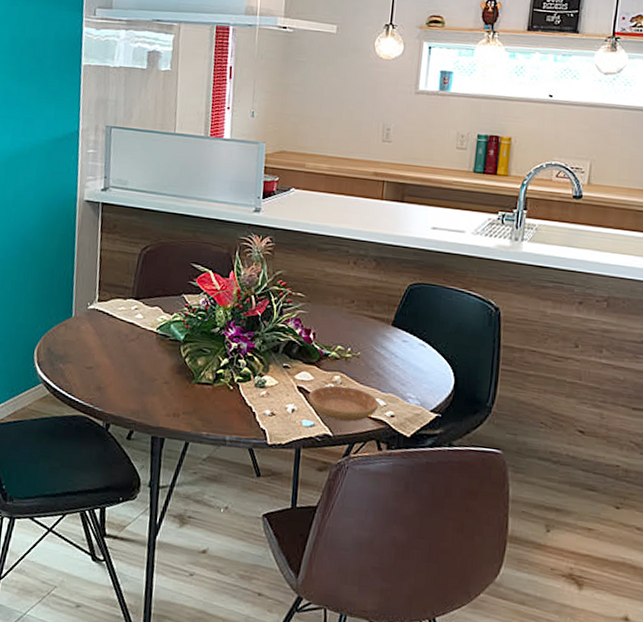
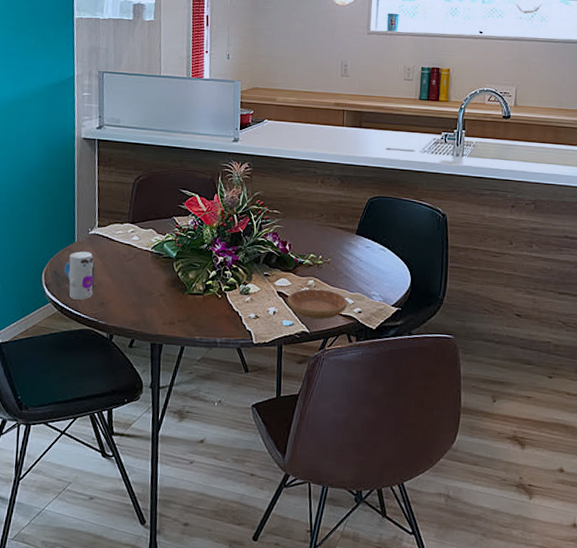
toy: none [58,327,93,383] -> present [64,251,95,300]

